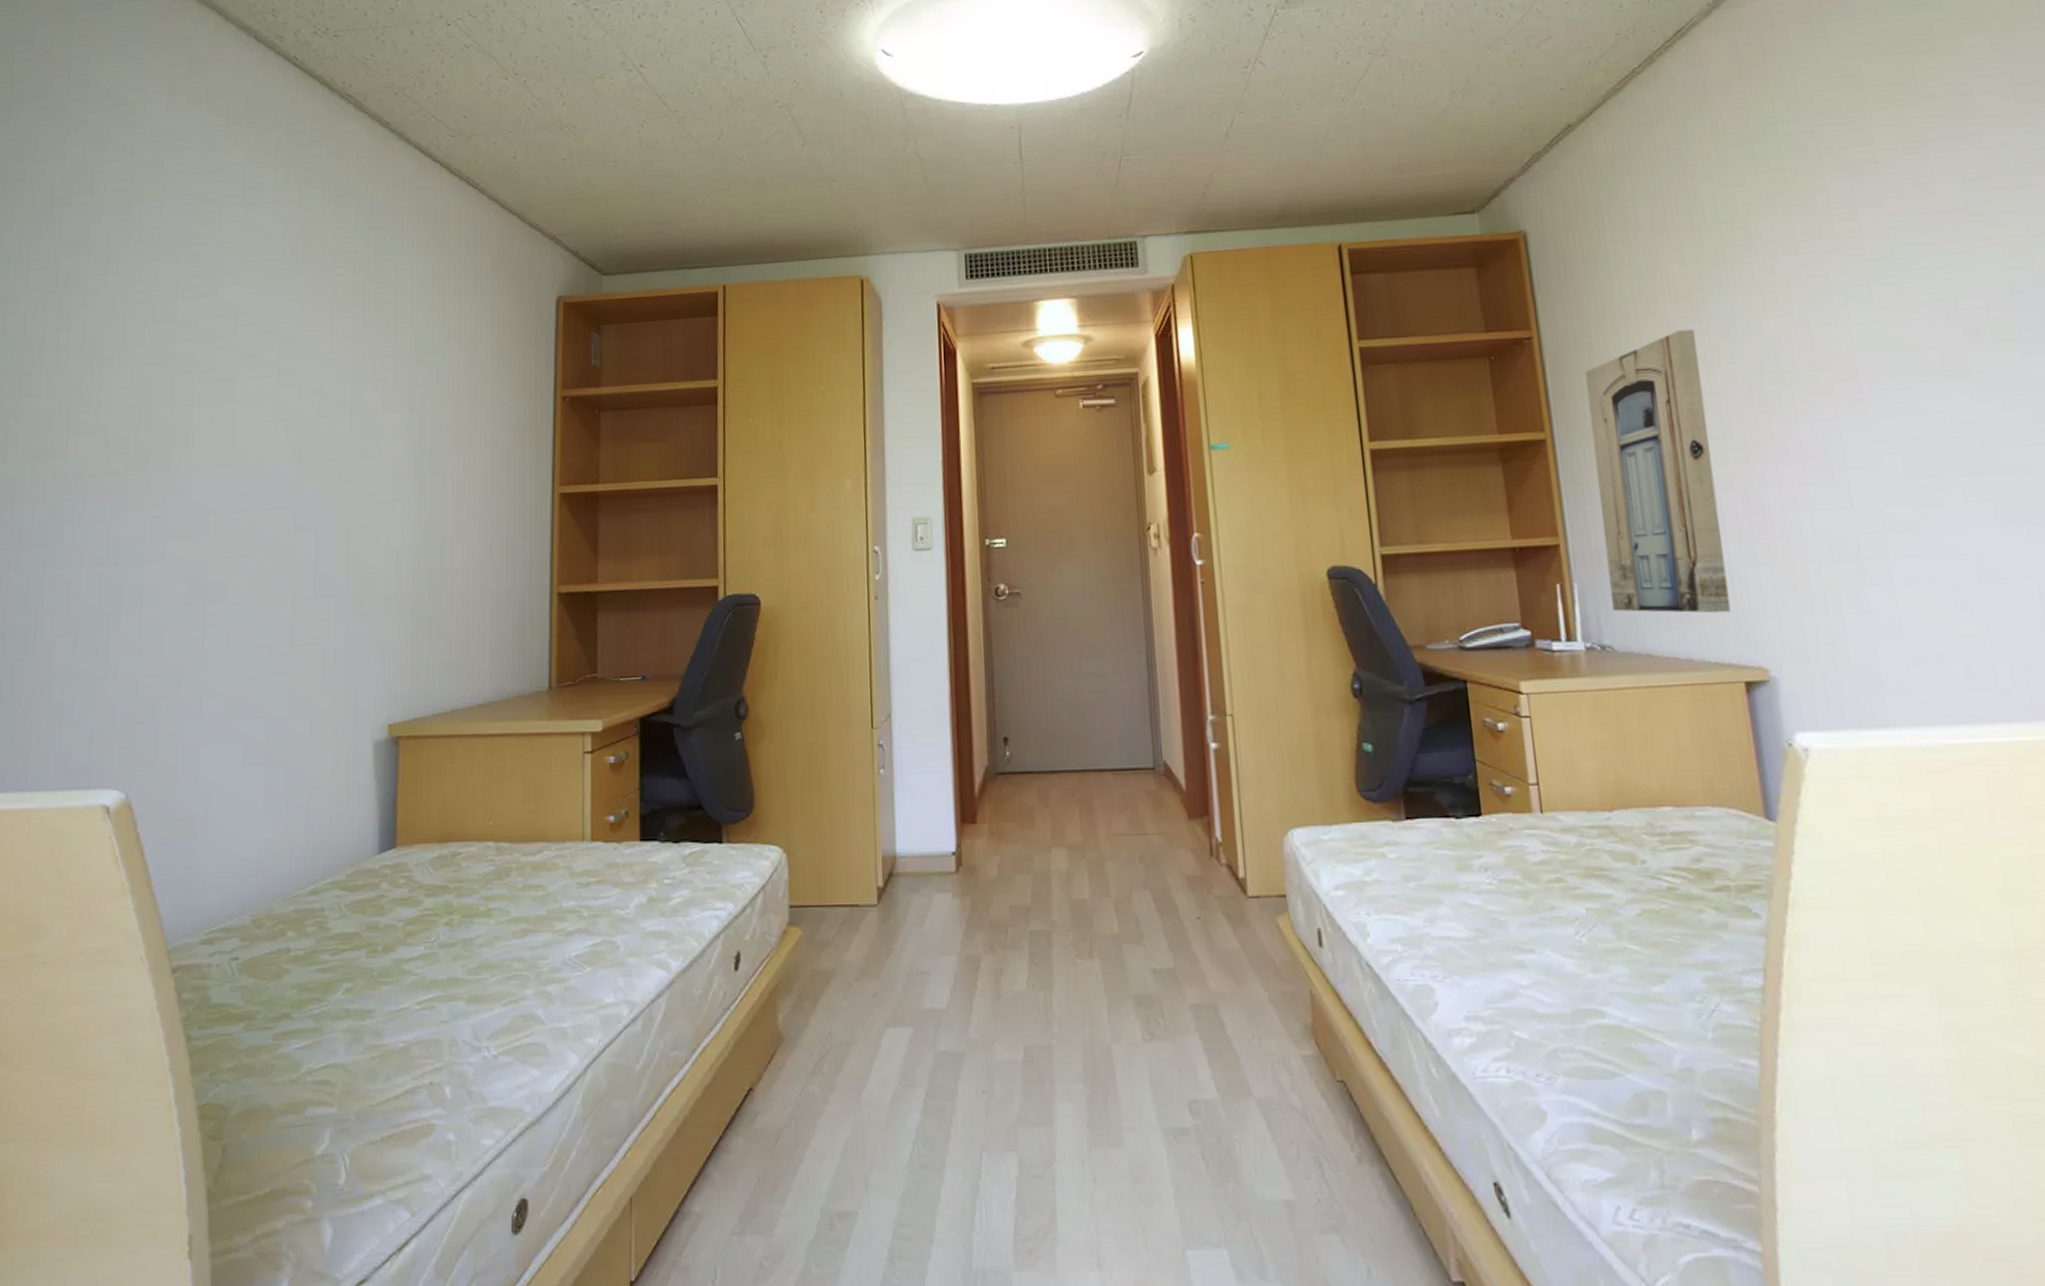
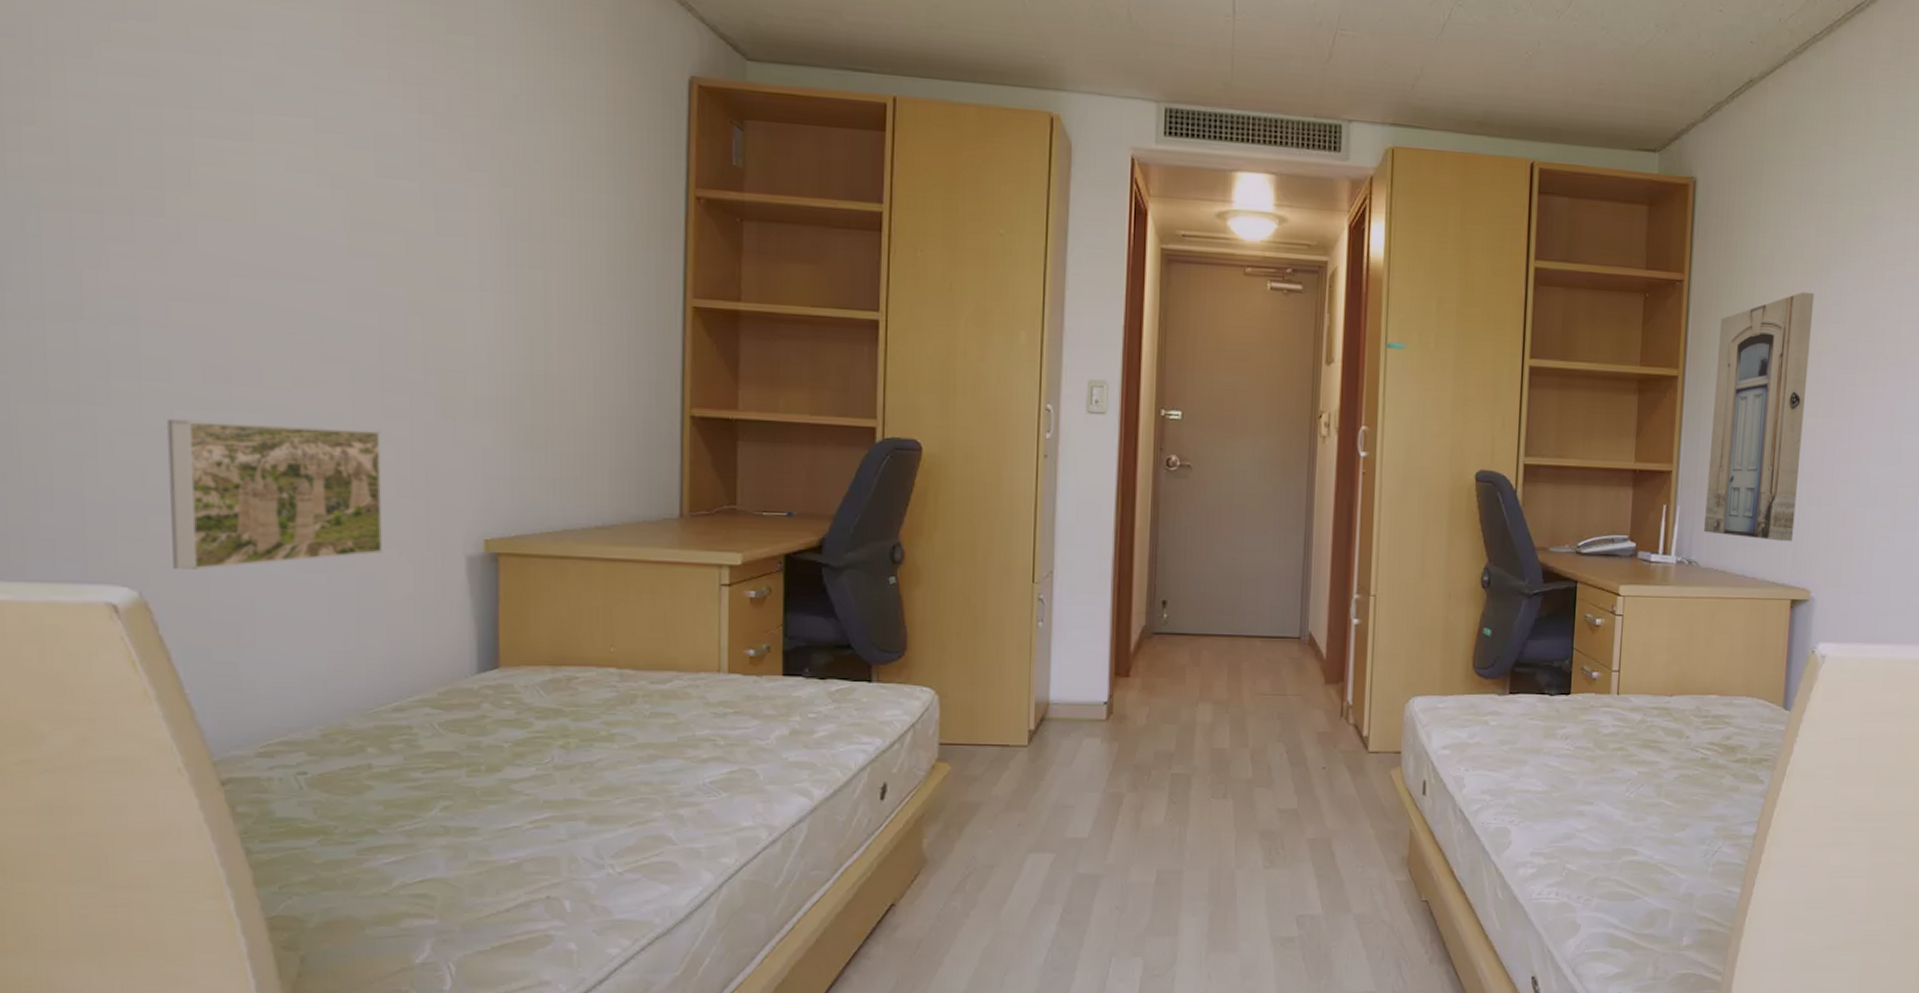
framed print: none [152,632,312,772] -> present [167,419,384,571]

